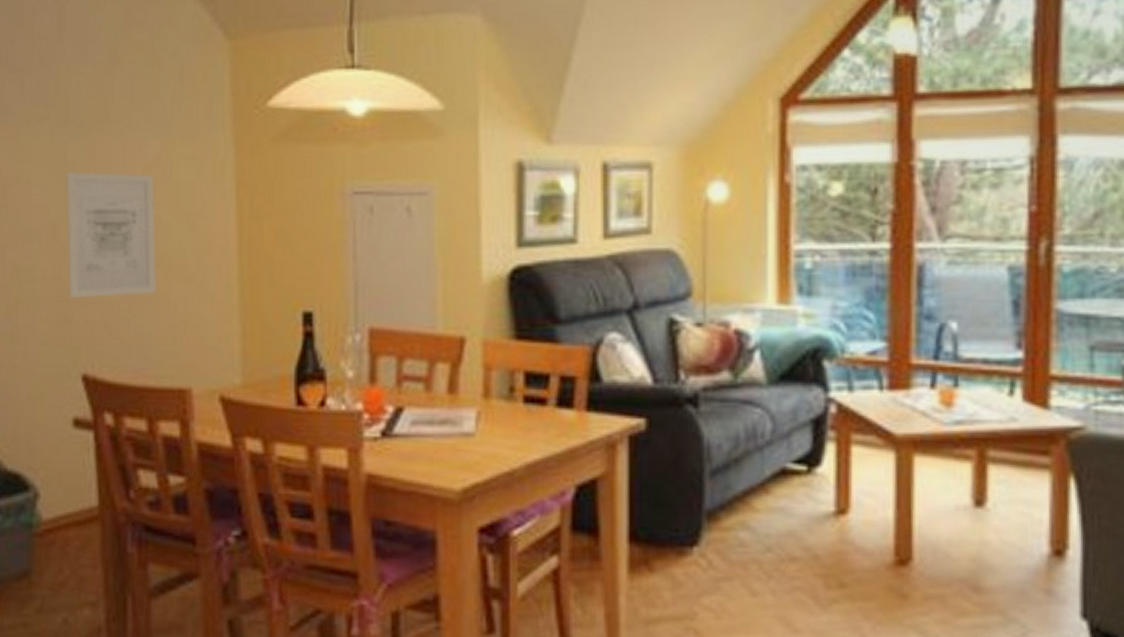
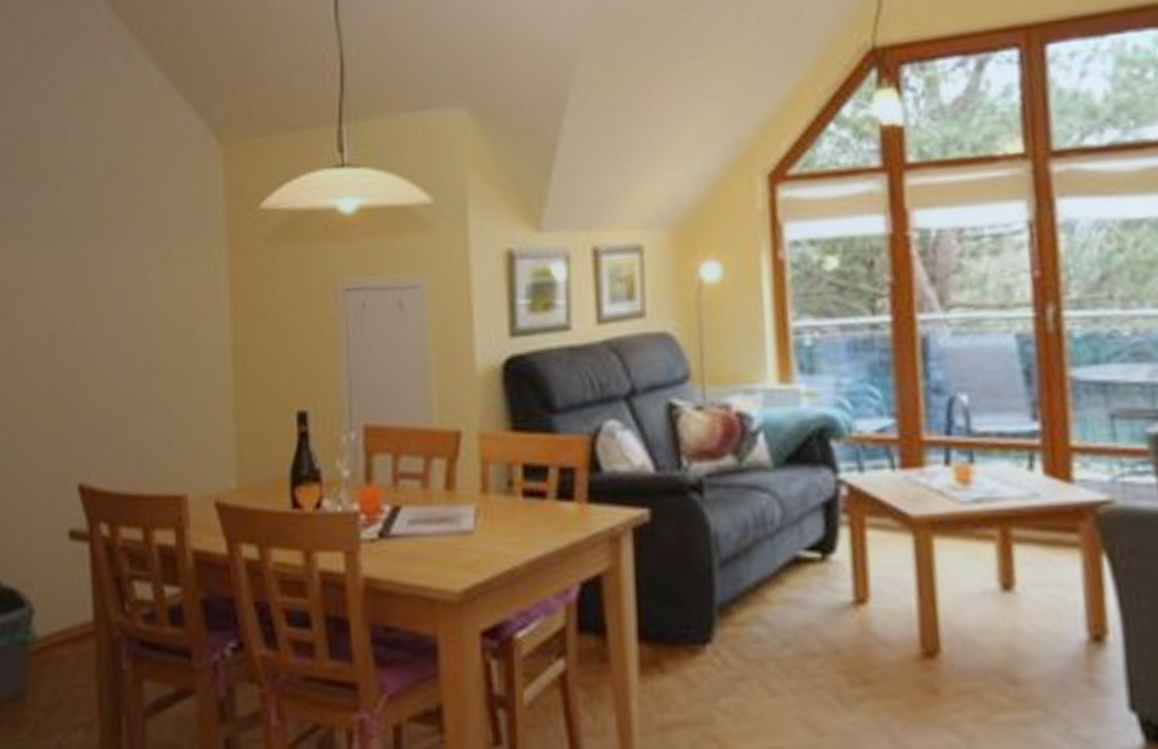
wall art: present [66,171,157,299] -> none [64,280,153,408]

